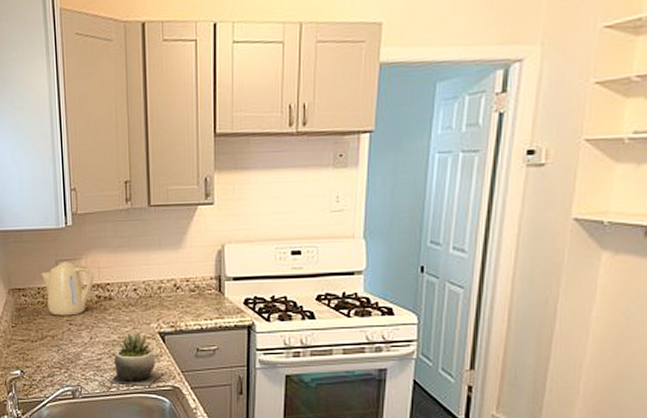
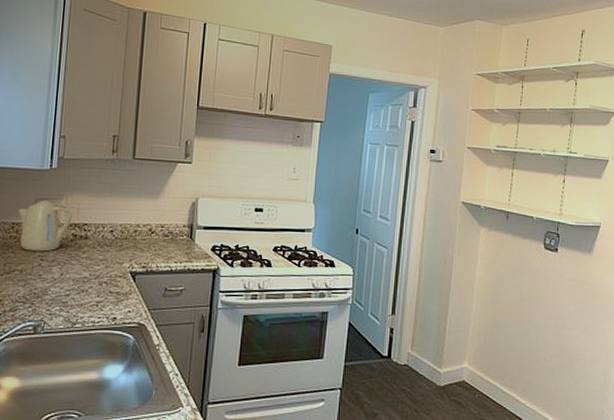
succulent plant: present [109,331,163,386] -> none [75,269,131,323]

